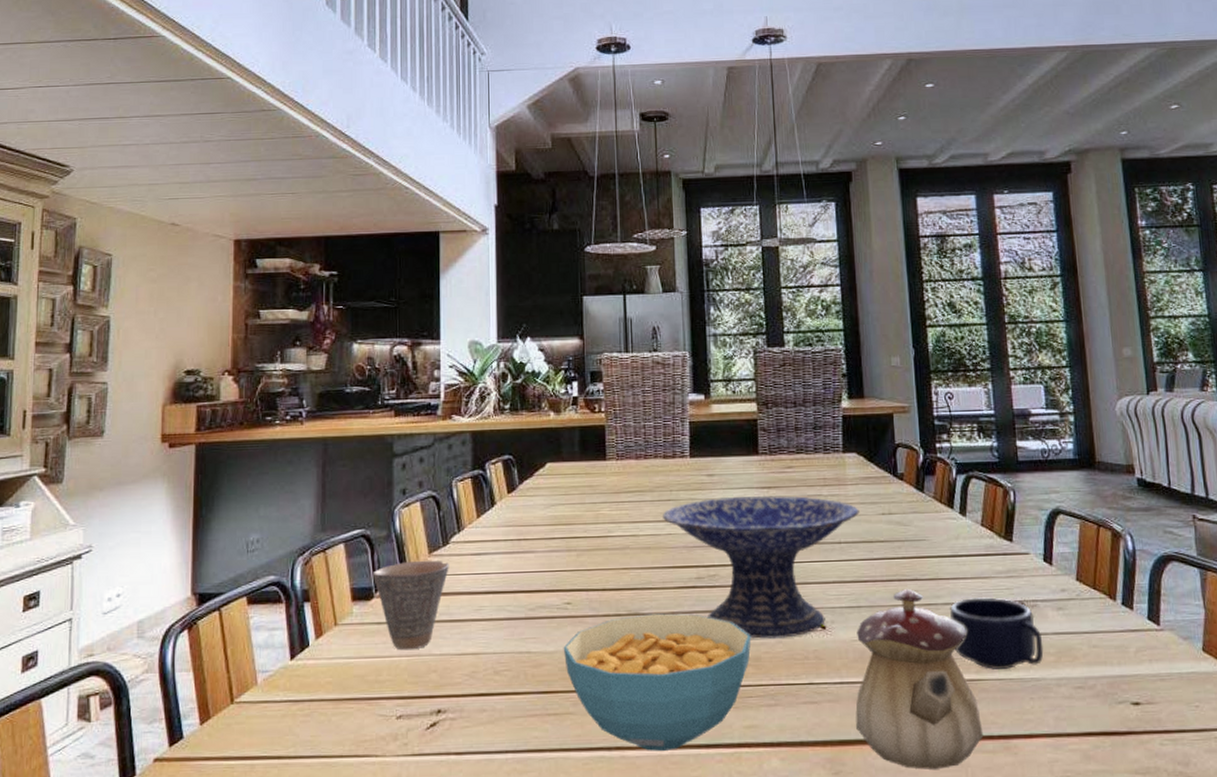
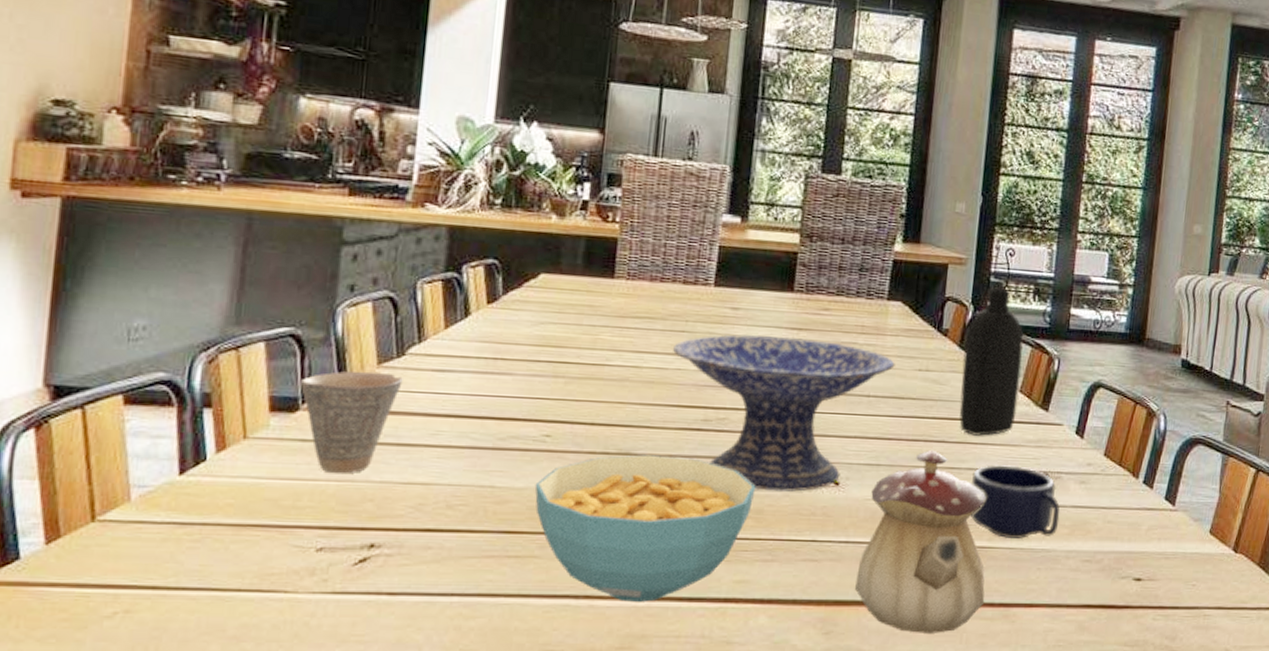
bottle: none [921,430,982,571] -> present [958,287,1024,436]

